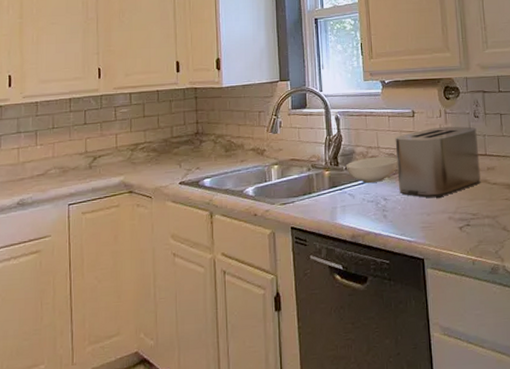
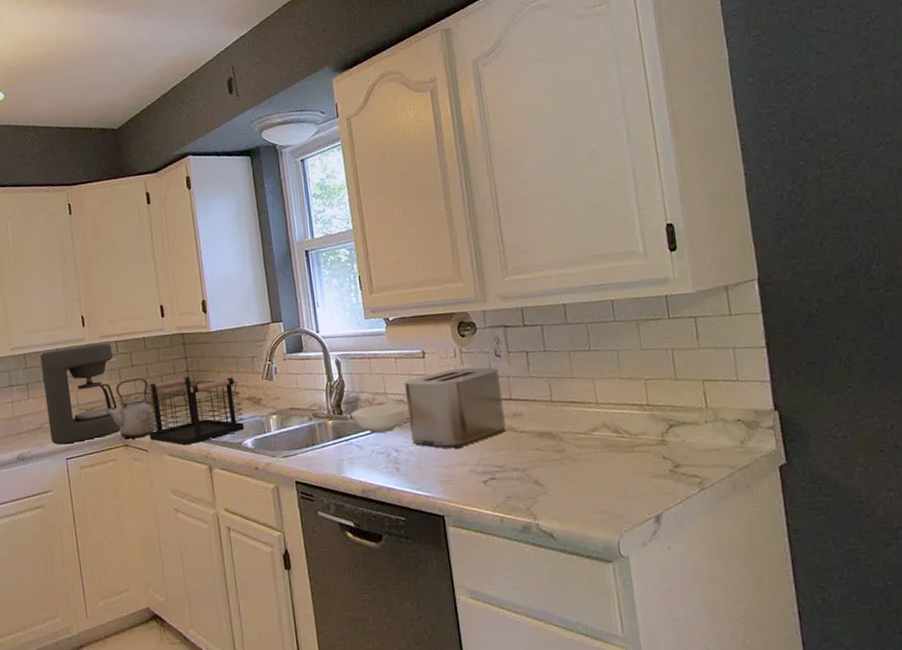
coffee maker: none [52,94,127,191] -> present [39,343,121,445]
kettle: none [113,127,161,186] -> present [105,377,156,439]
dish rack: none [153,128,247,192] -> present [144,377,245,445]

